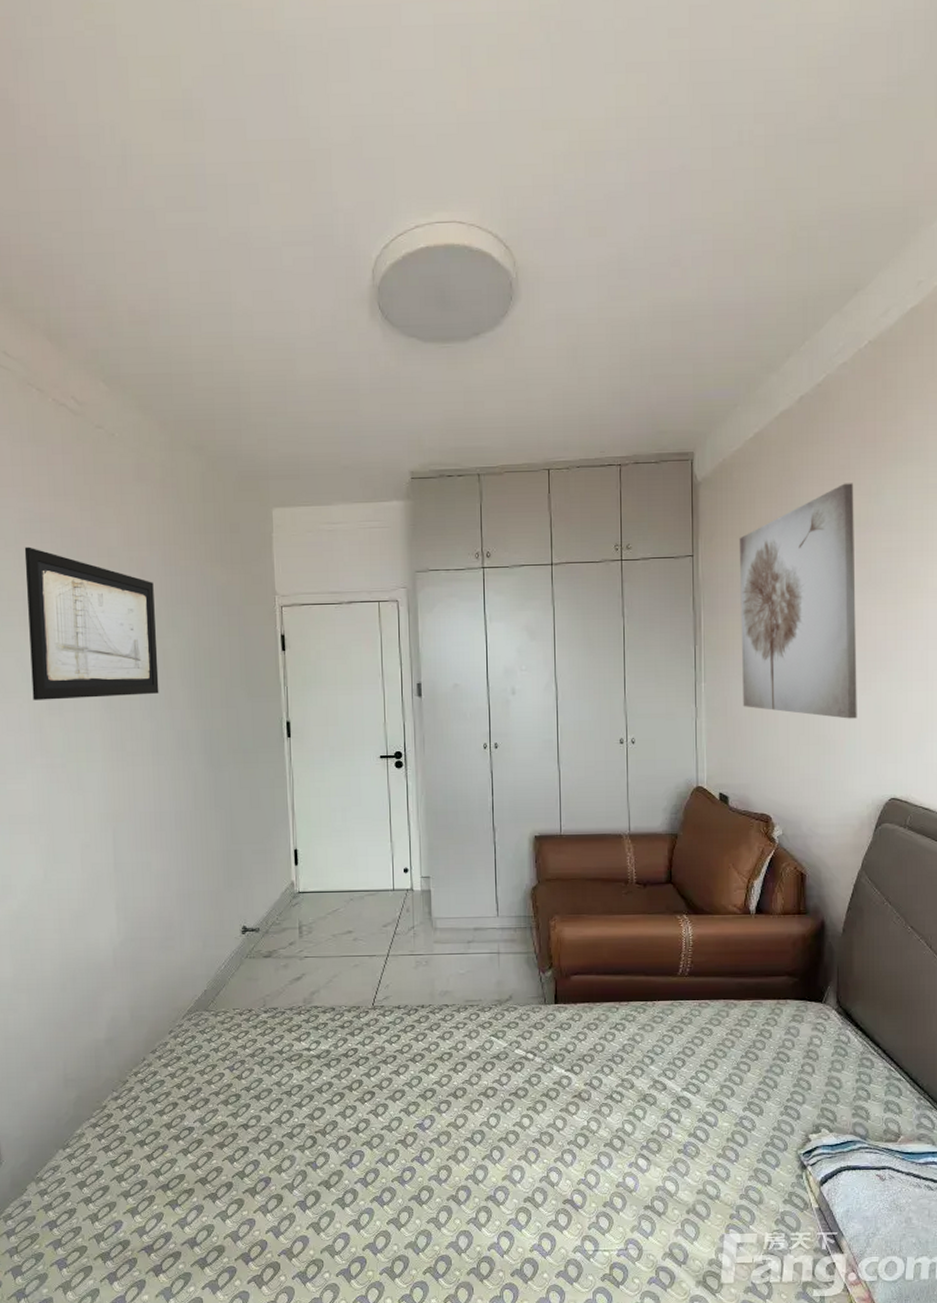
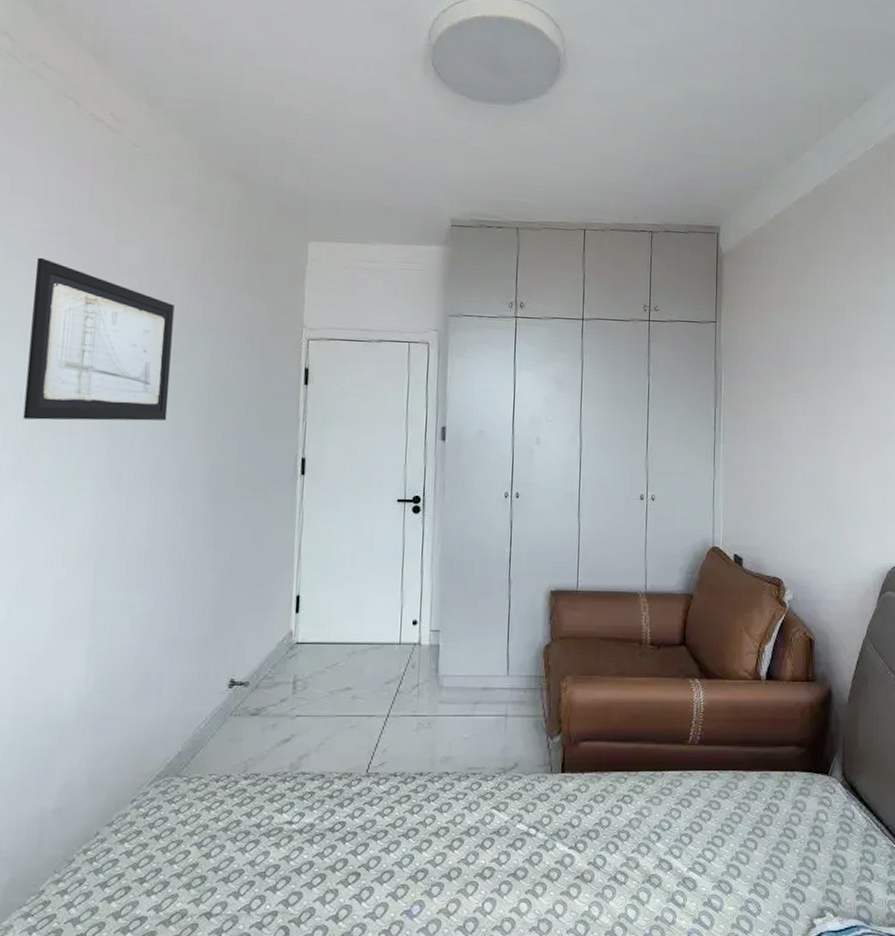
wall art: present [739,483,857,719] -> none [758,267,863,488]

